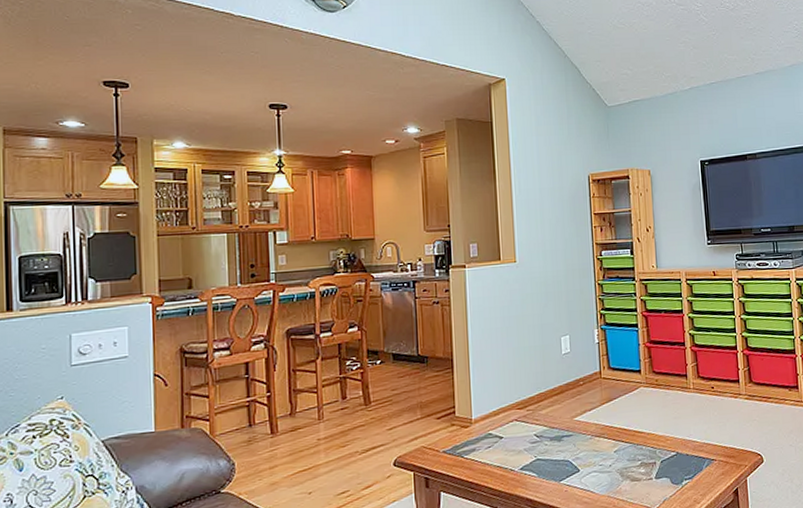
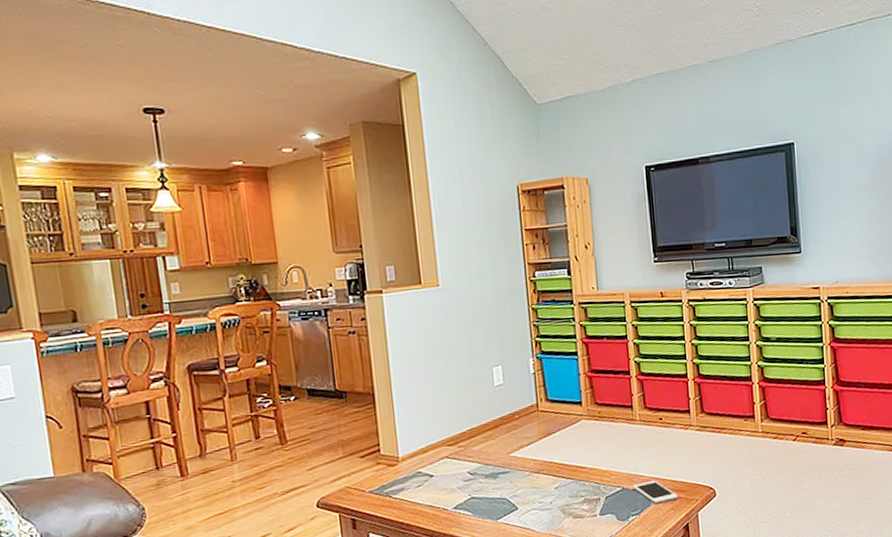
cell phone: none [687,446,729,469] -> present [633,480,679,504]

